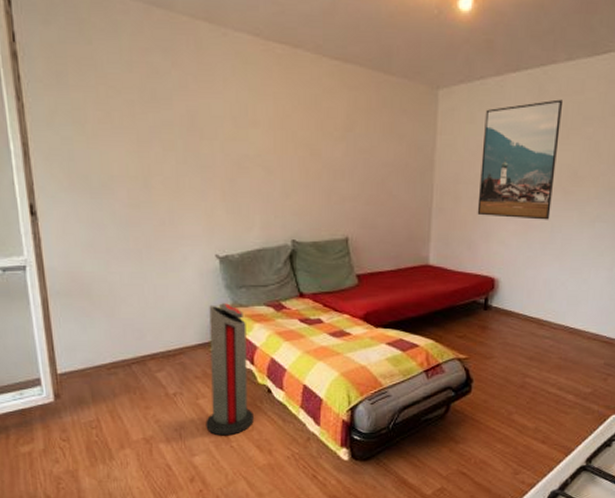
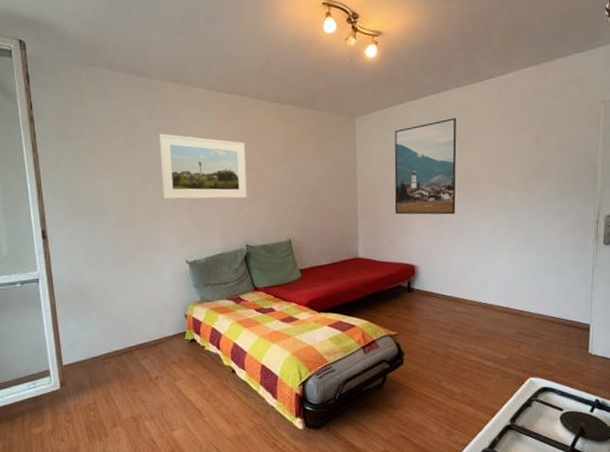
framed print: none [185,89,296,182] -> present [158,133,247,200]
air purifier: present [206,303,254,436] -> none [182,299,222,412]

